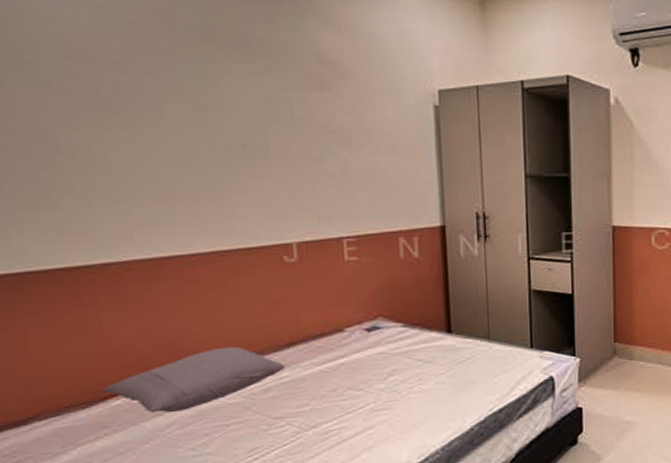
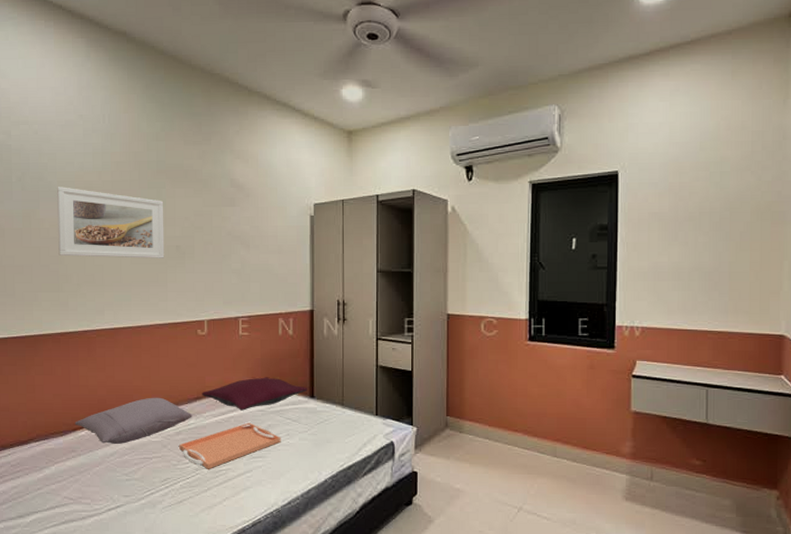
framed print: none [30,54,224,161] -> present [57,187,165,258]
serving tray: none [269,369,412,431] -> present [179,422,281,469]
pillow: none [296,311,443,355] -> present [201,377,307,411]

